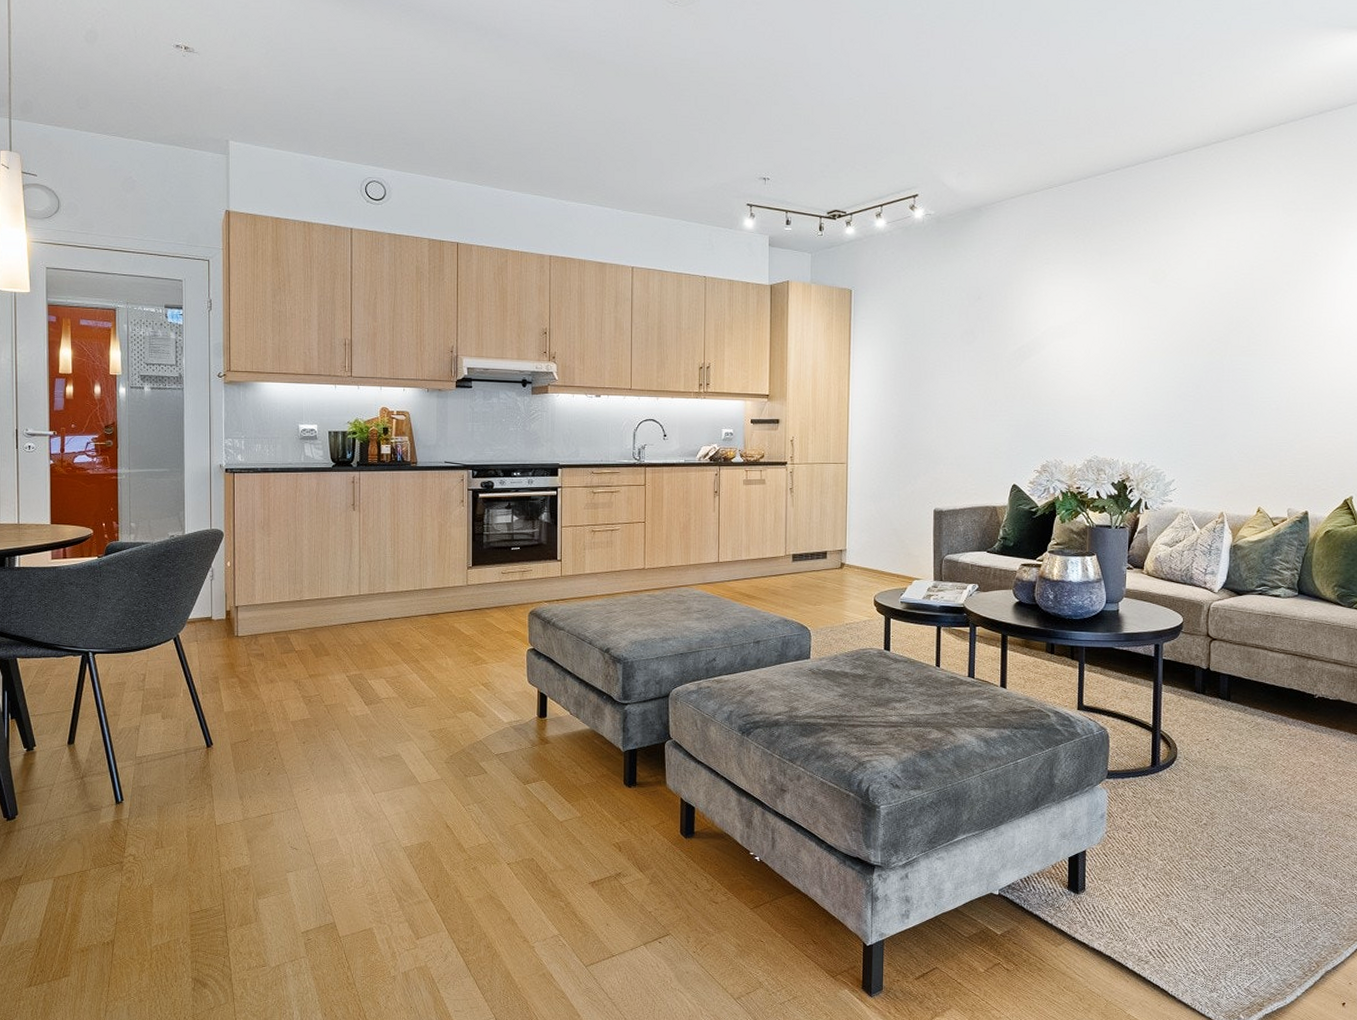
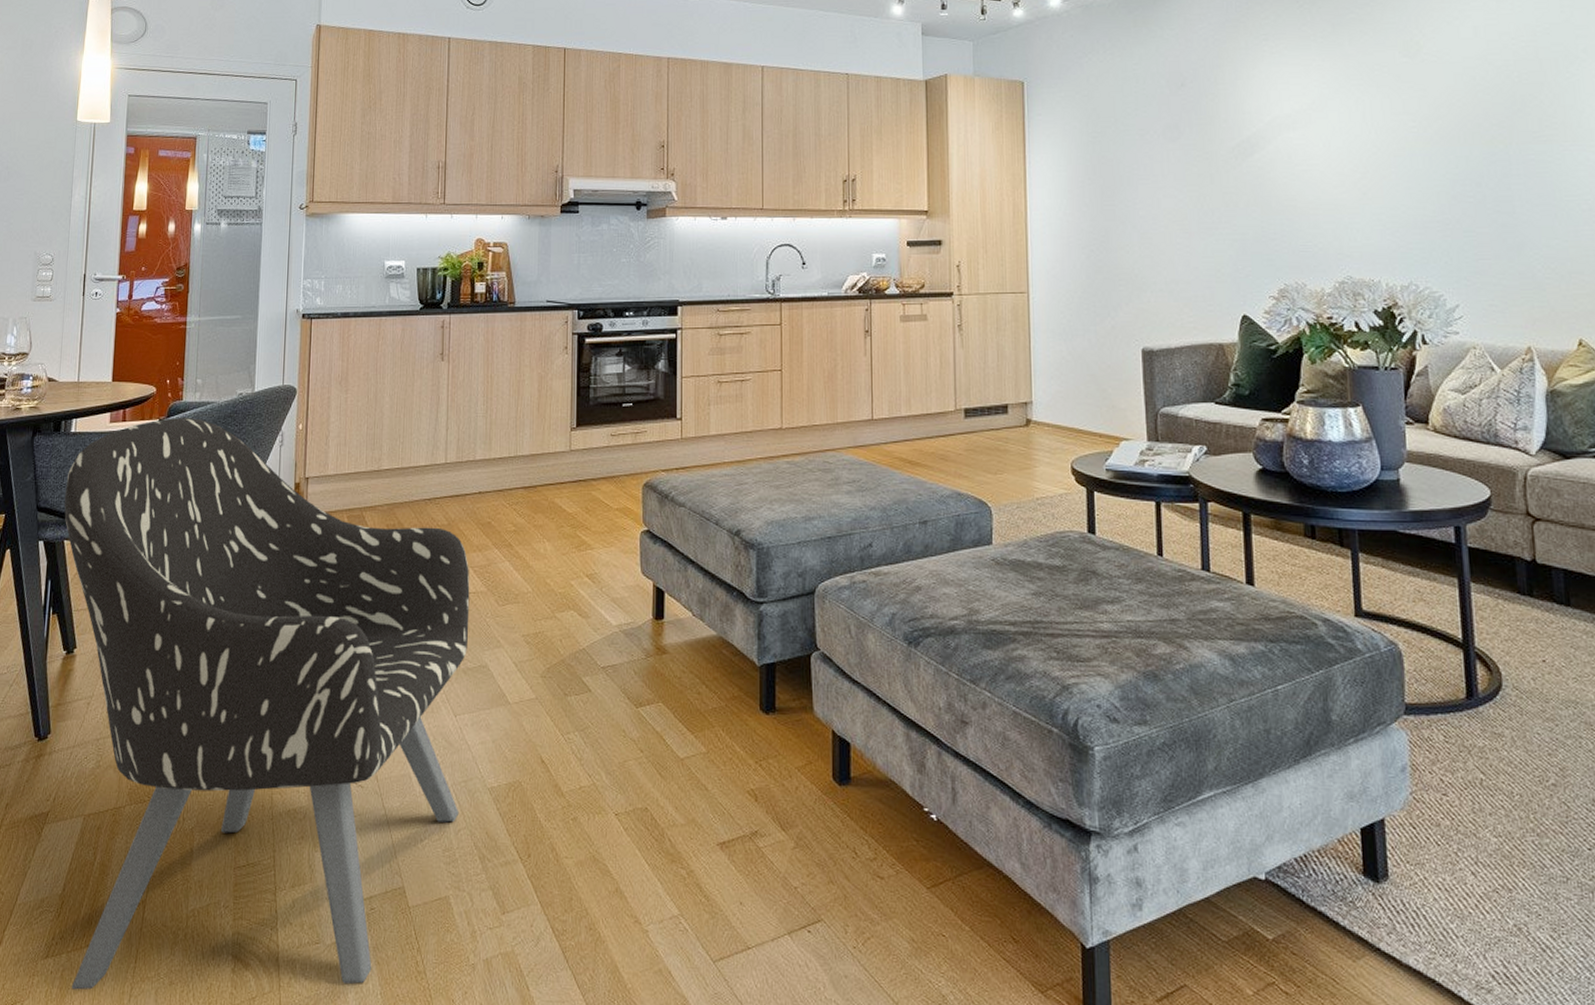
armchair: none [13,556,384,1009] -> present [64,418,470,990]

